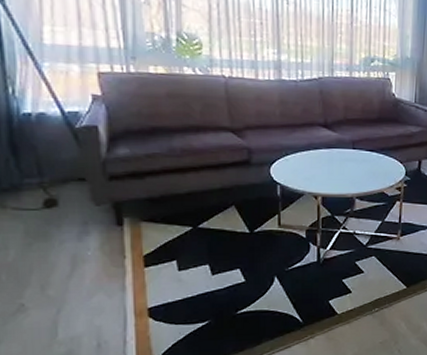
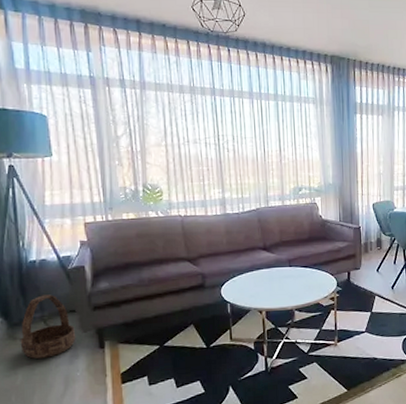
basket: none [11,157,87,234] -> present [20,294,76,360]

